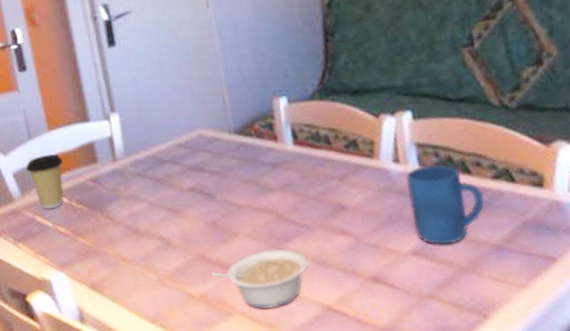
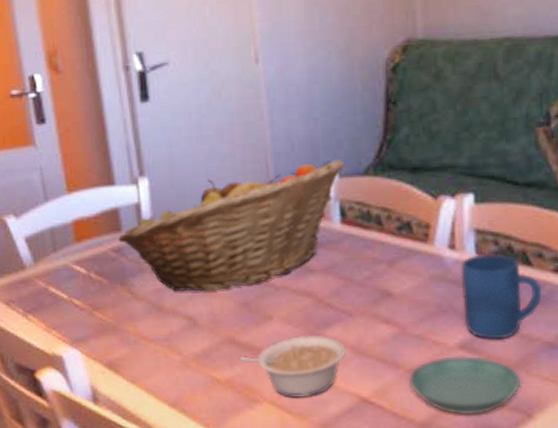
coffee cup: present [25,154,64,209] -> none [40,218,83,280]
fruit basket: none [95,87,293,216] -> present [118,159,345,292]
saucer: none [367,261,475,318] -> present [408,356,522,414]

